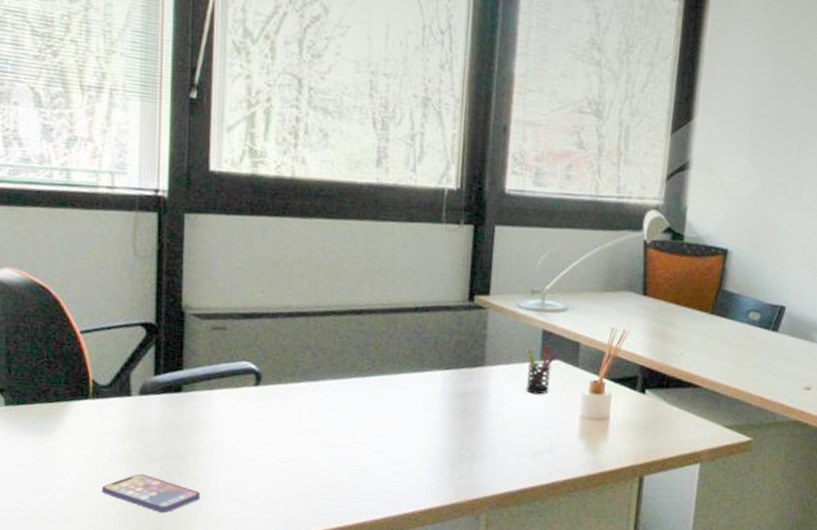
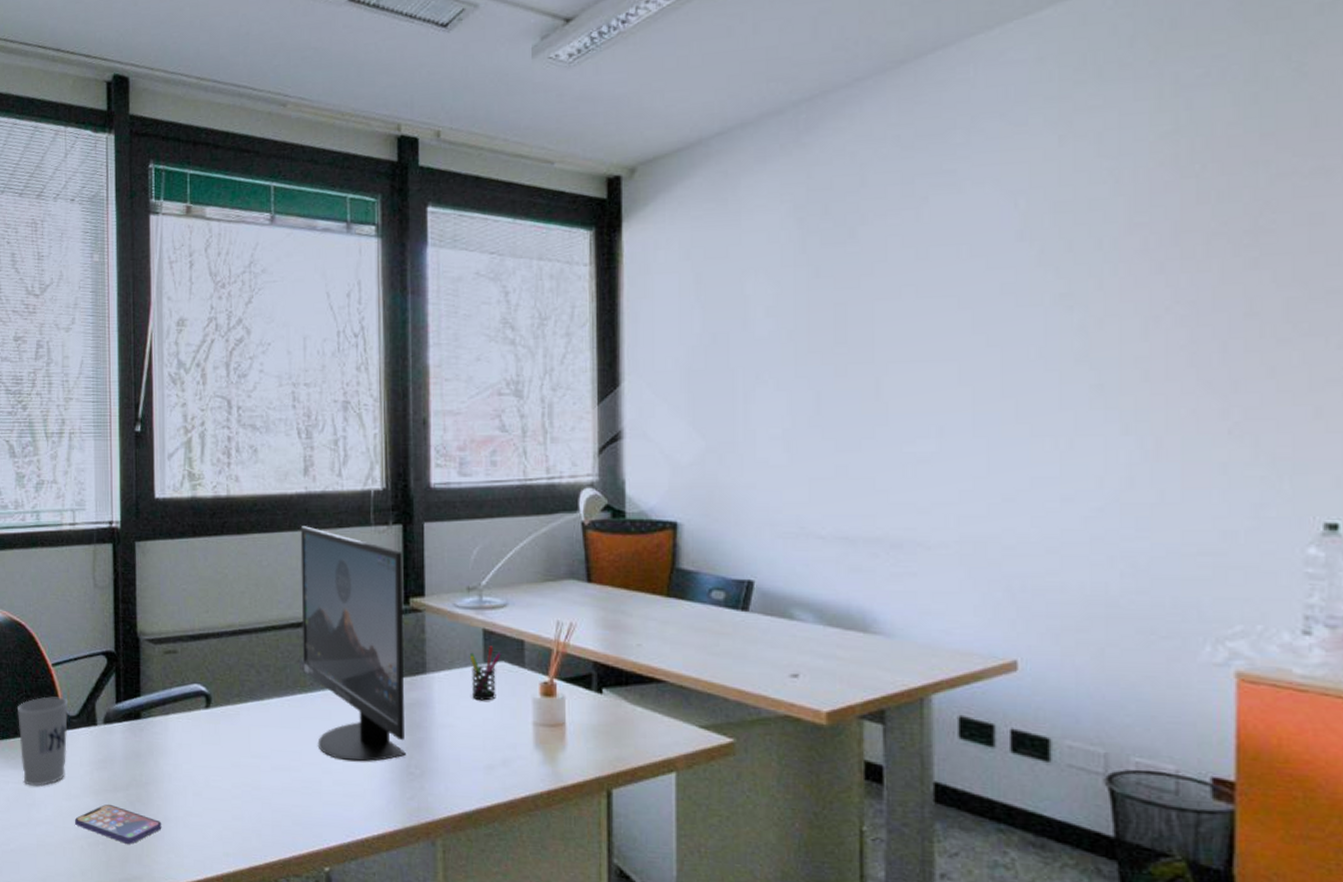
cup: none [37,364,99,454] -> present [17,696,69,787]
monitor: none [361,216,471,444] -> present [300,526,406,762]

